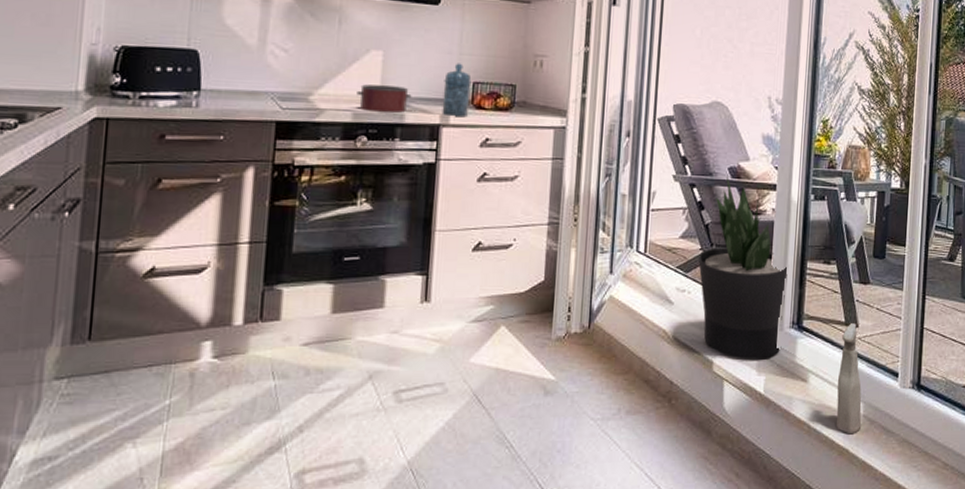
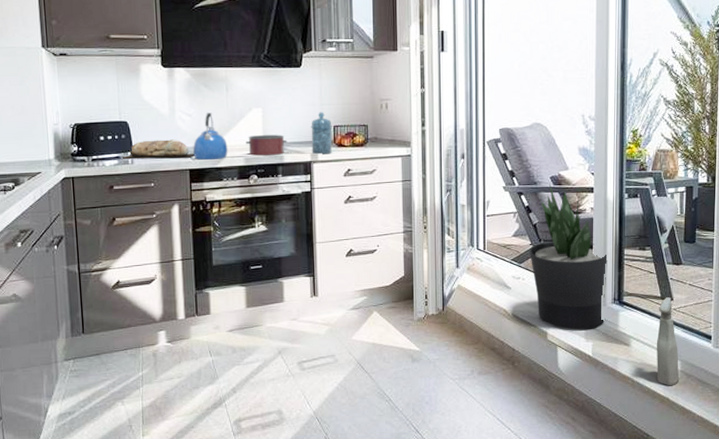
bread loaf: none [184,77,286,106] -> present [123,139,195,159]
kettle: none [284,50,333,113] -> present [193,113,228,161]

